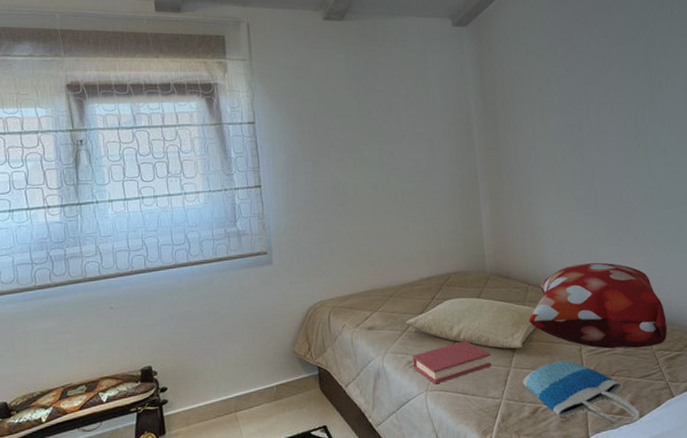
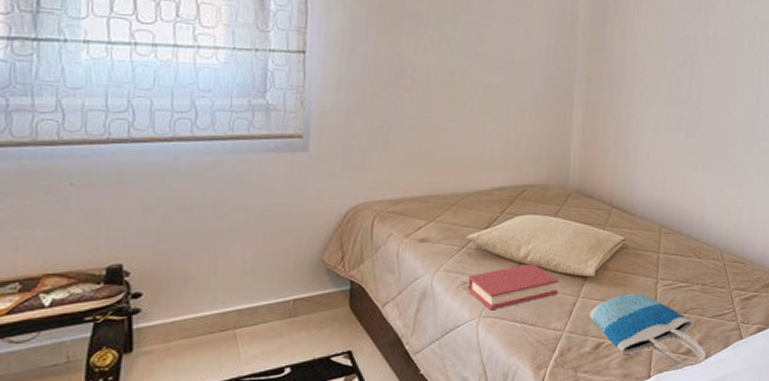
decorative pillow: present [529,262,668,349] -> none [606,189,749,286]

